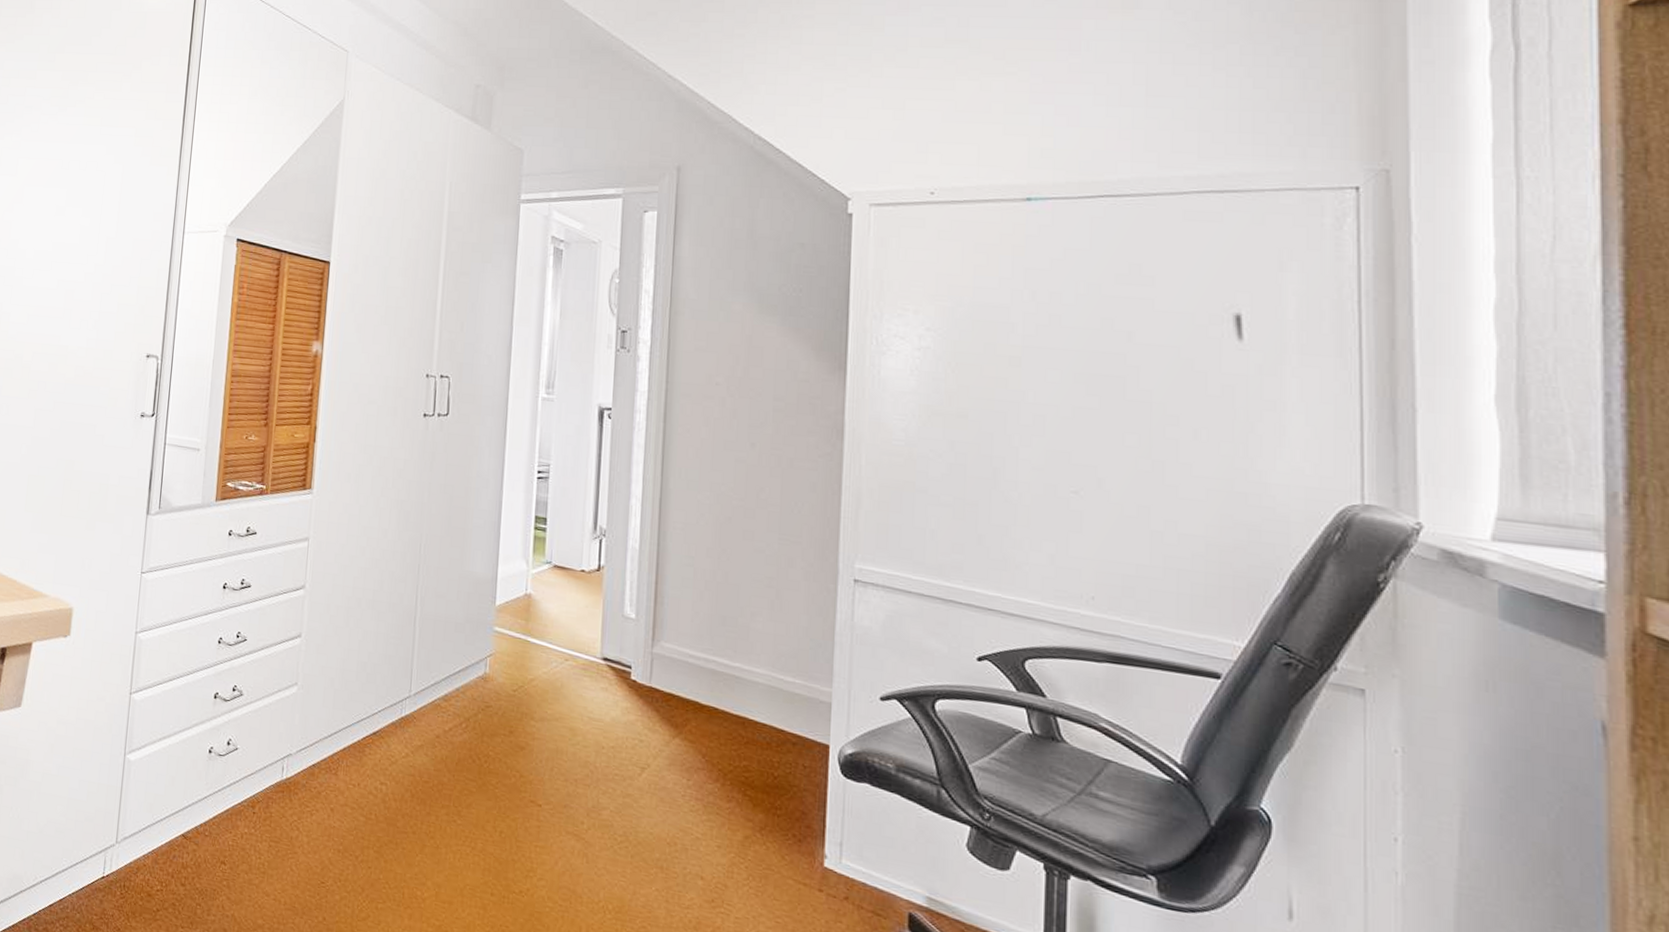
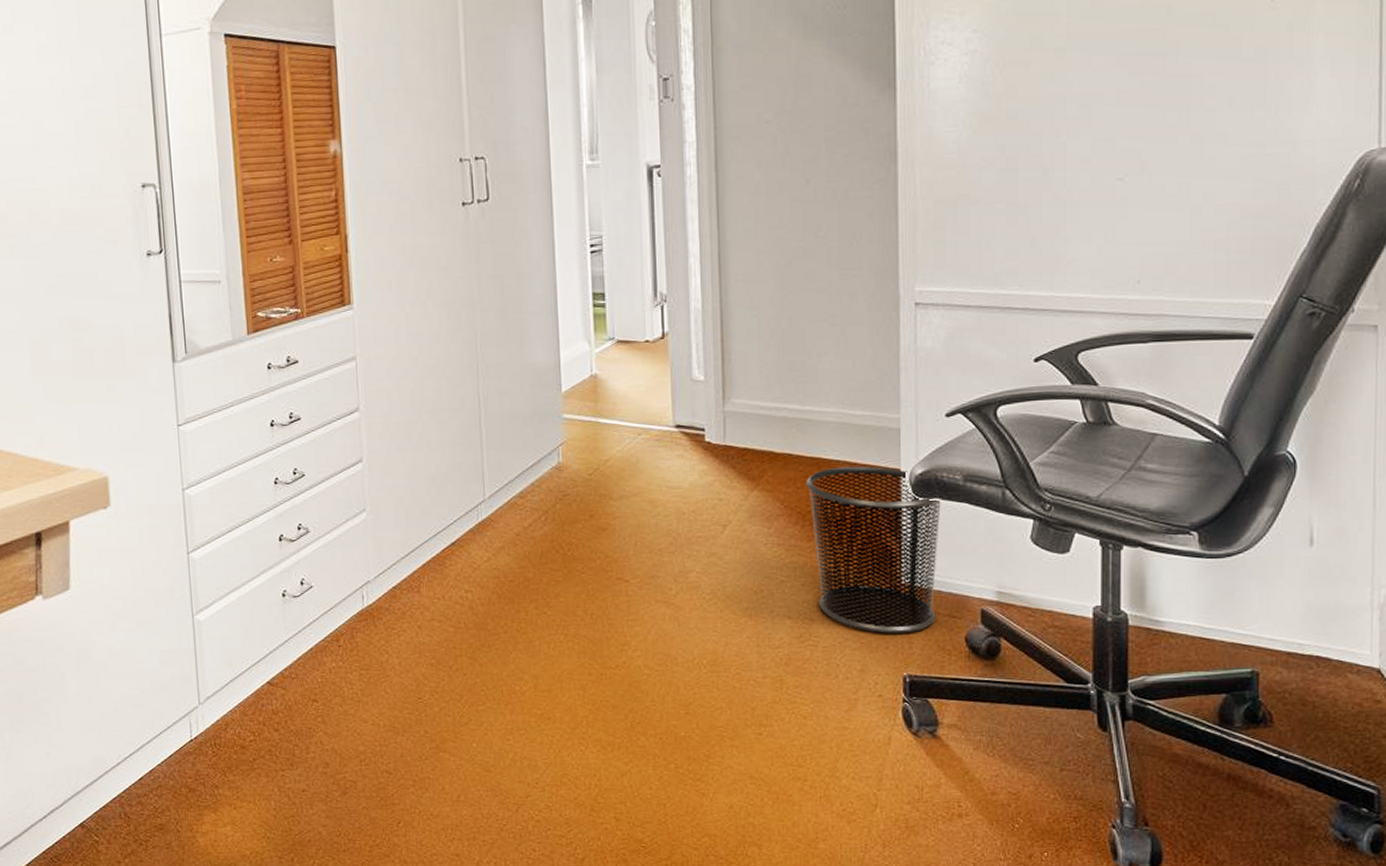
waste bin: none [729,730,872,922] -> present [805,466,942,634]

